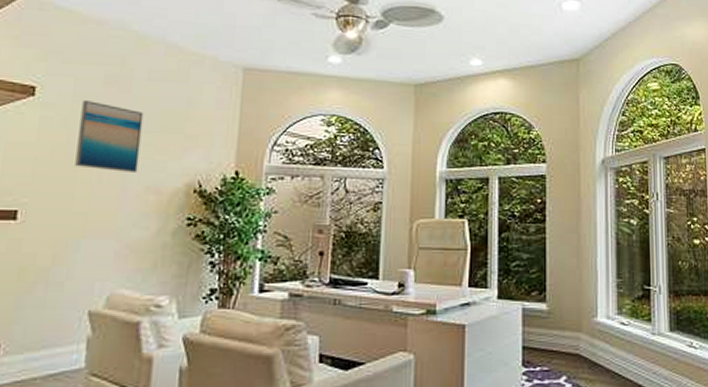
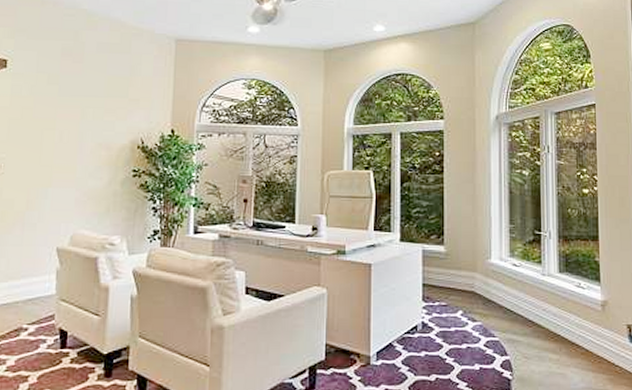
wall art: present [75,101,144,172] -> none [41,71,94,131]

